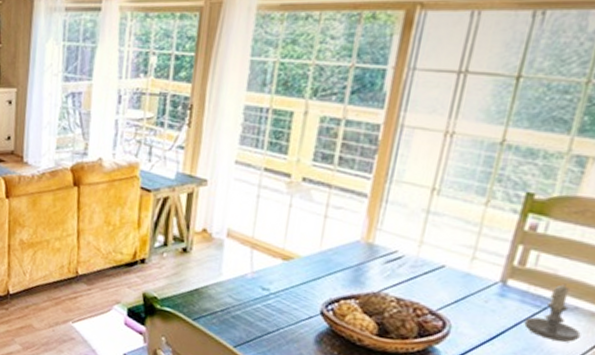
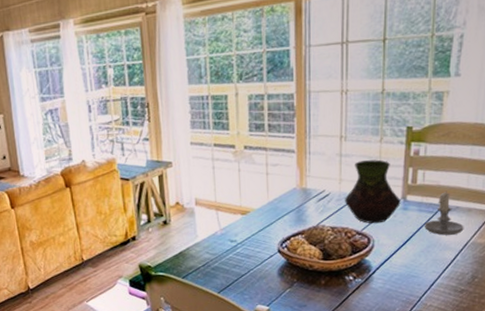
vase: none [421,223,499,307] -> present [345,159,401,224]

